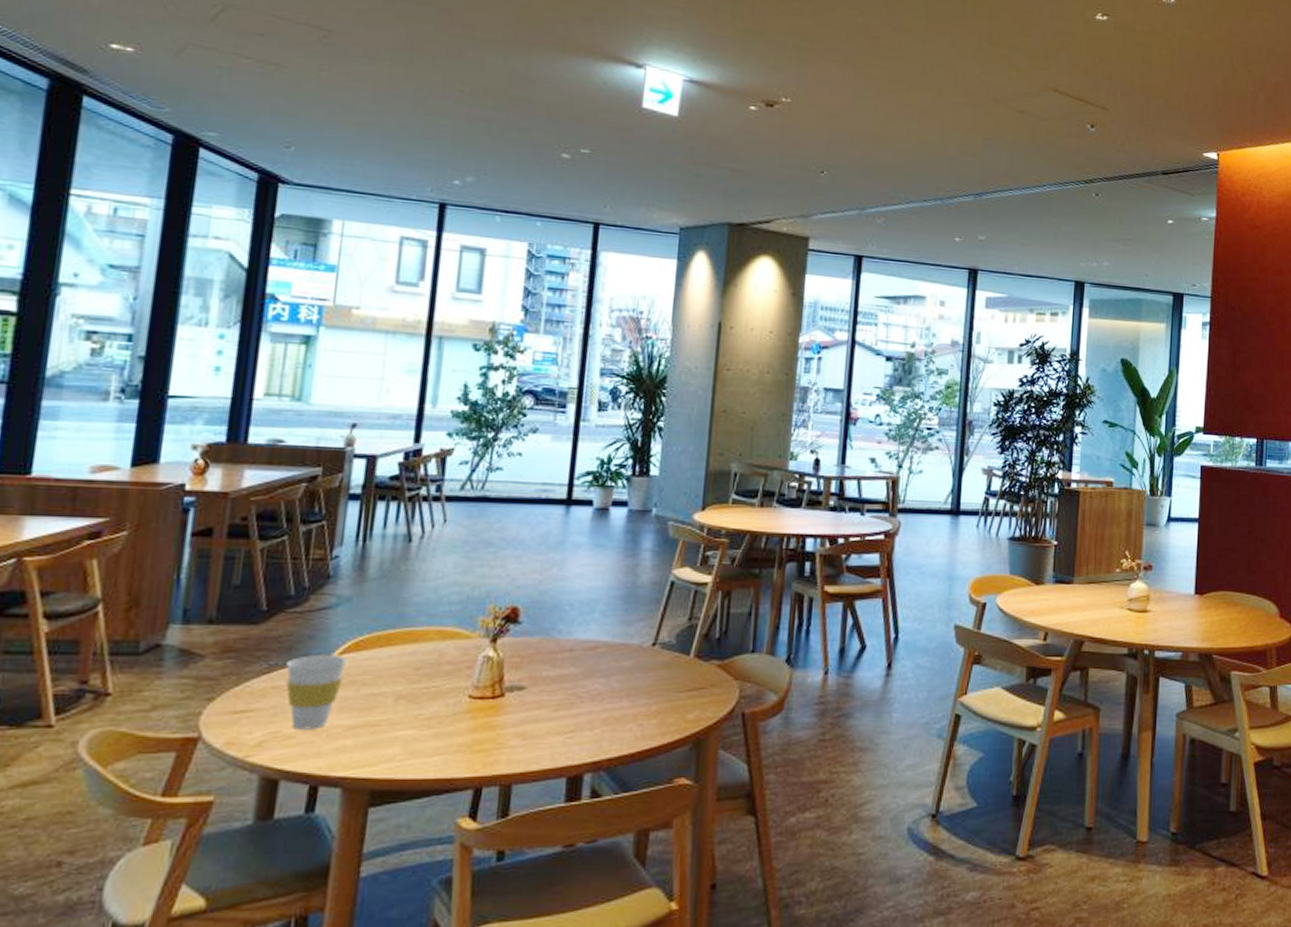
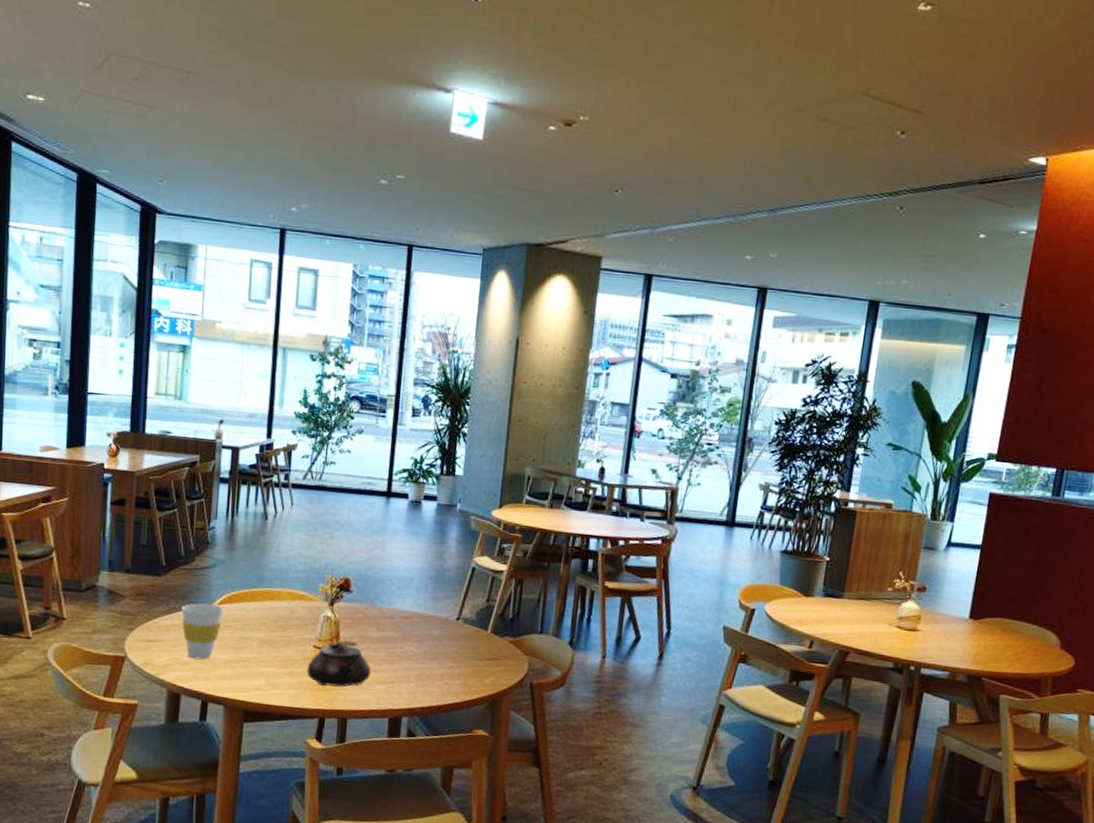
teapot: none [458,688,544,745] -> present [306,642,371,687]

